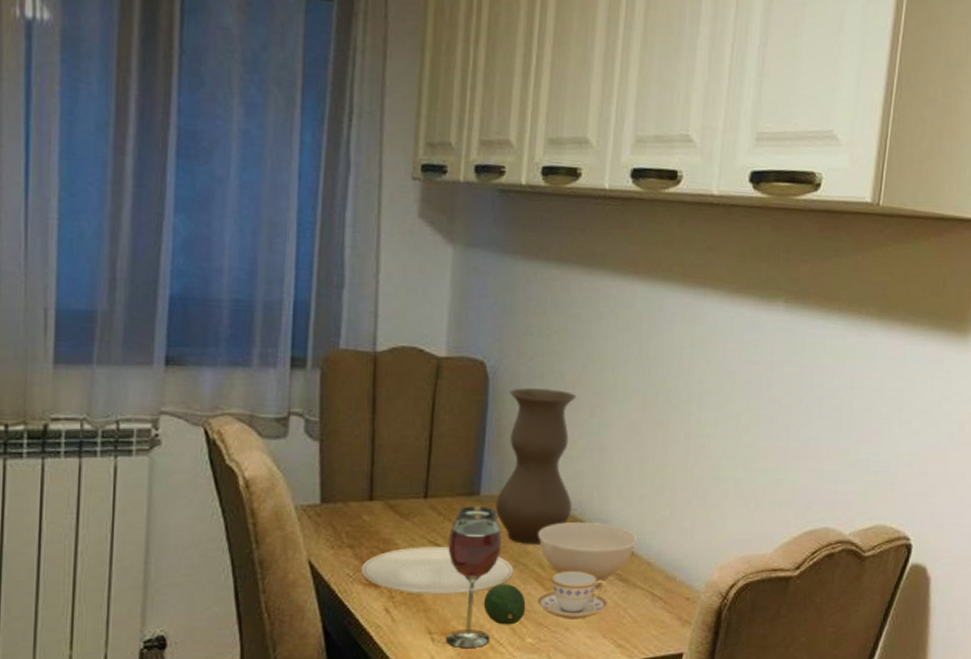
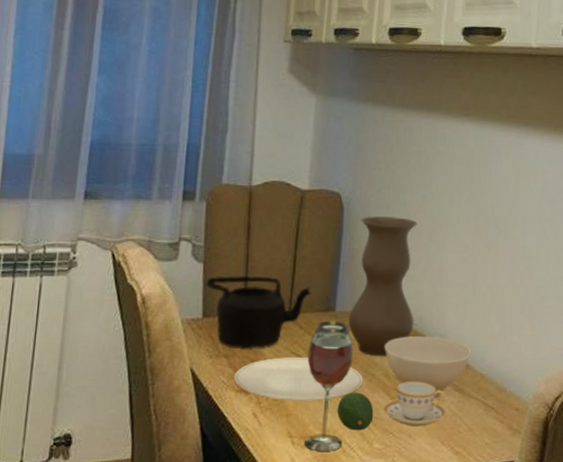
teapot: none [323,455,452,538] -> present [206,275,312,349]

